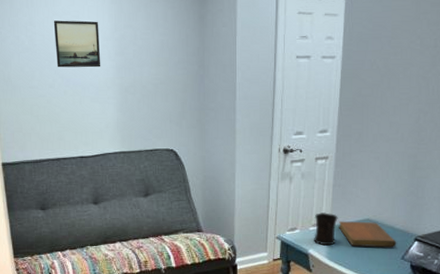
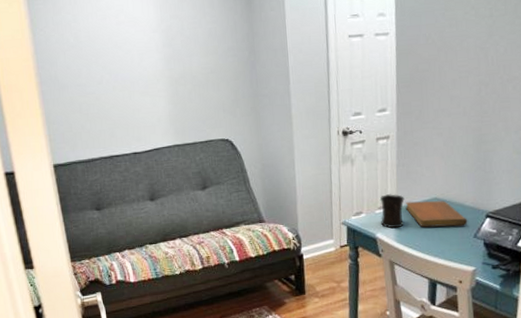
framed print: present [53,20,101,68] -> none [97,14,149,64]

